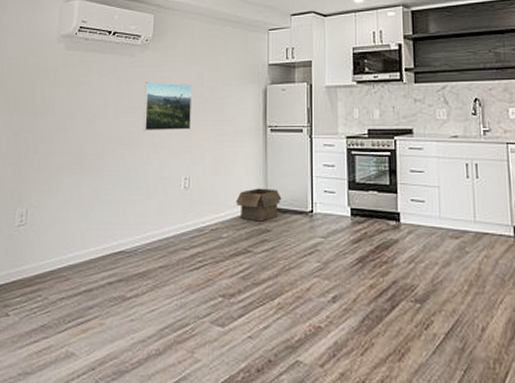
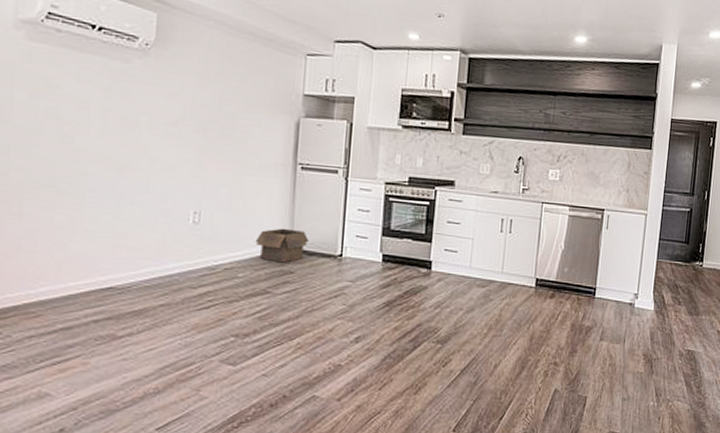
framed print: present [143,82,192,131] -> none [140,96,206,158]

